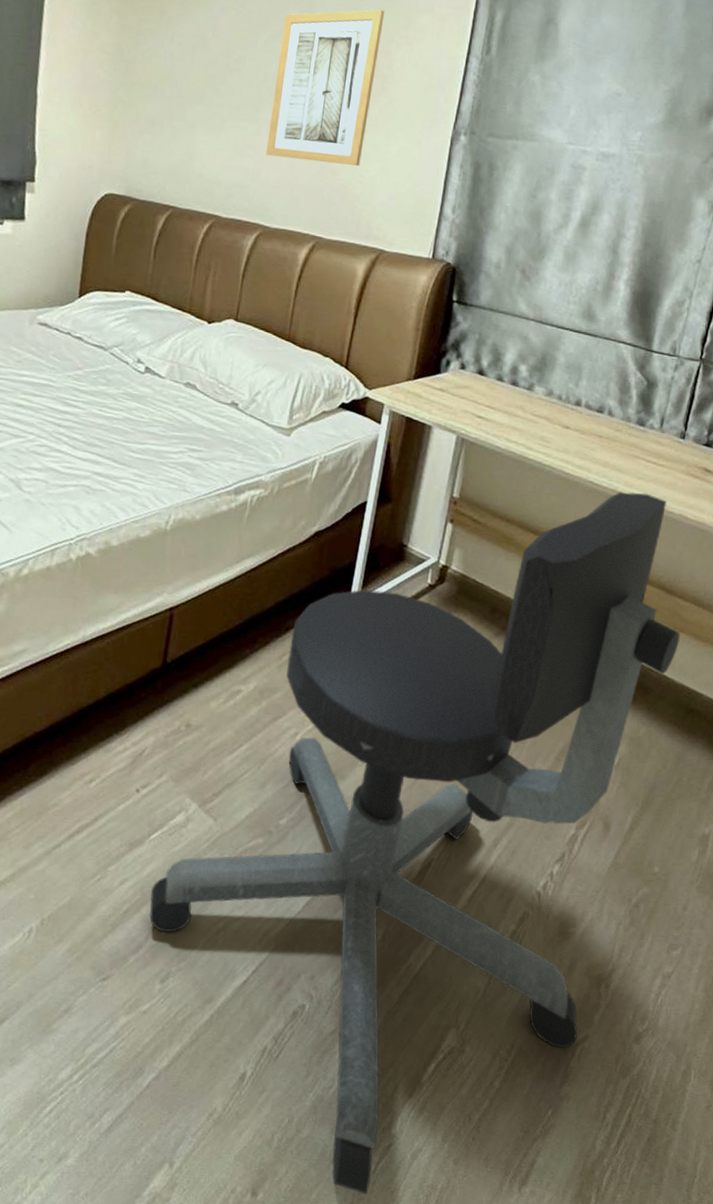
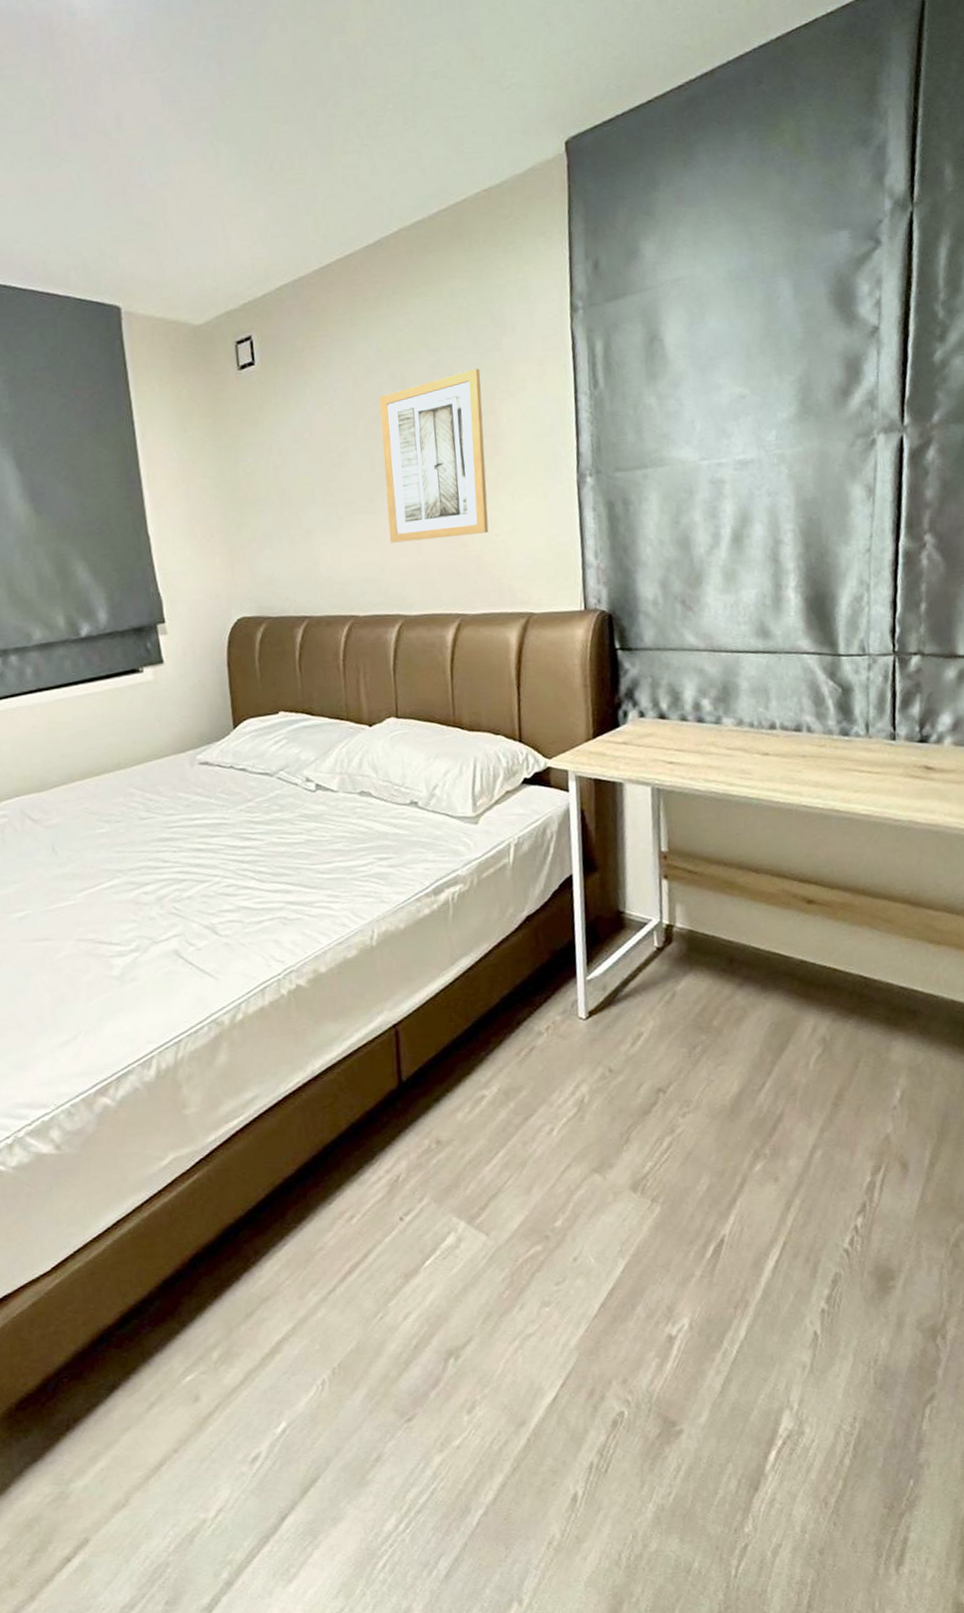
office chair: present [149,491,681,1195] -> none [437,805,940,1602]

